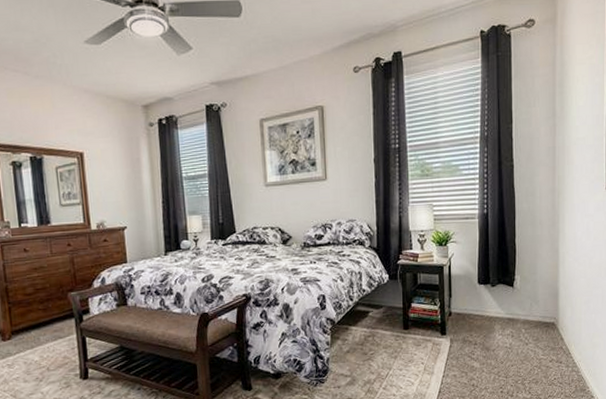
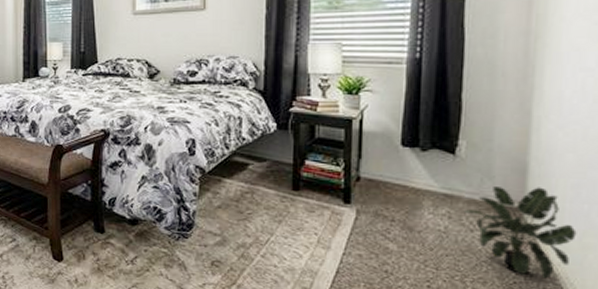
potted plant: none [521,305,589,373] -> present [464,186,577,279]

